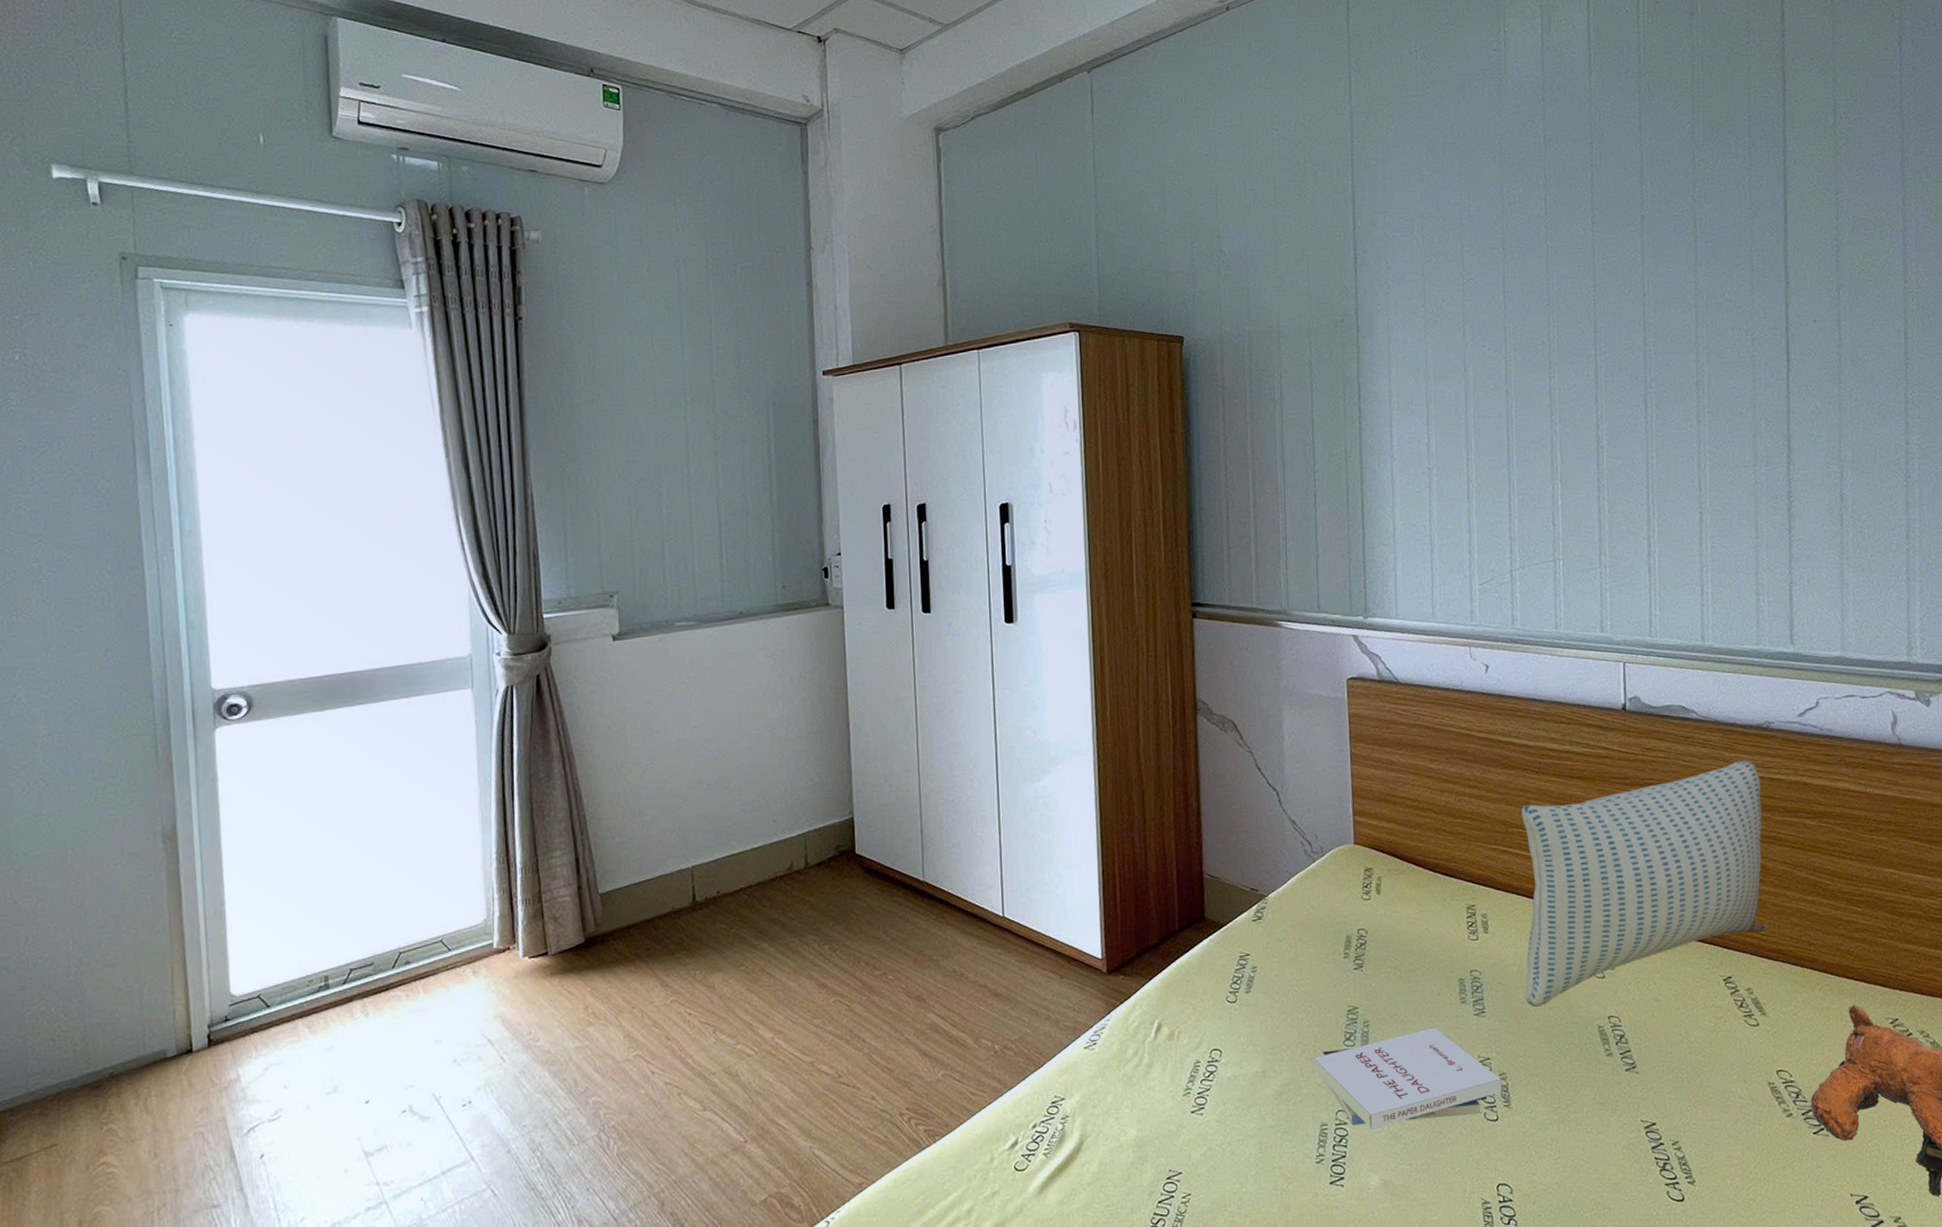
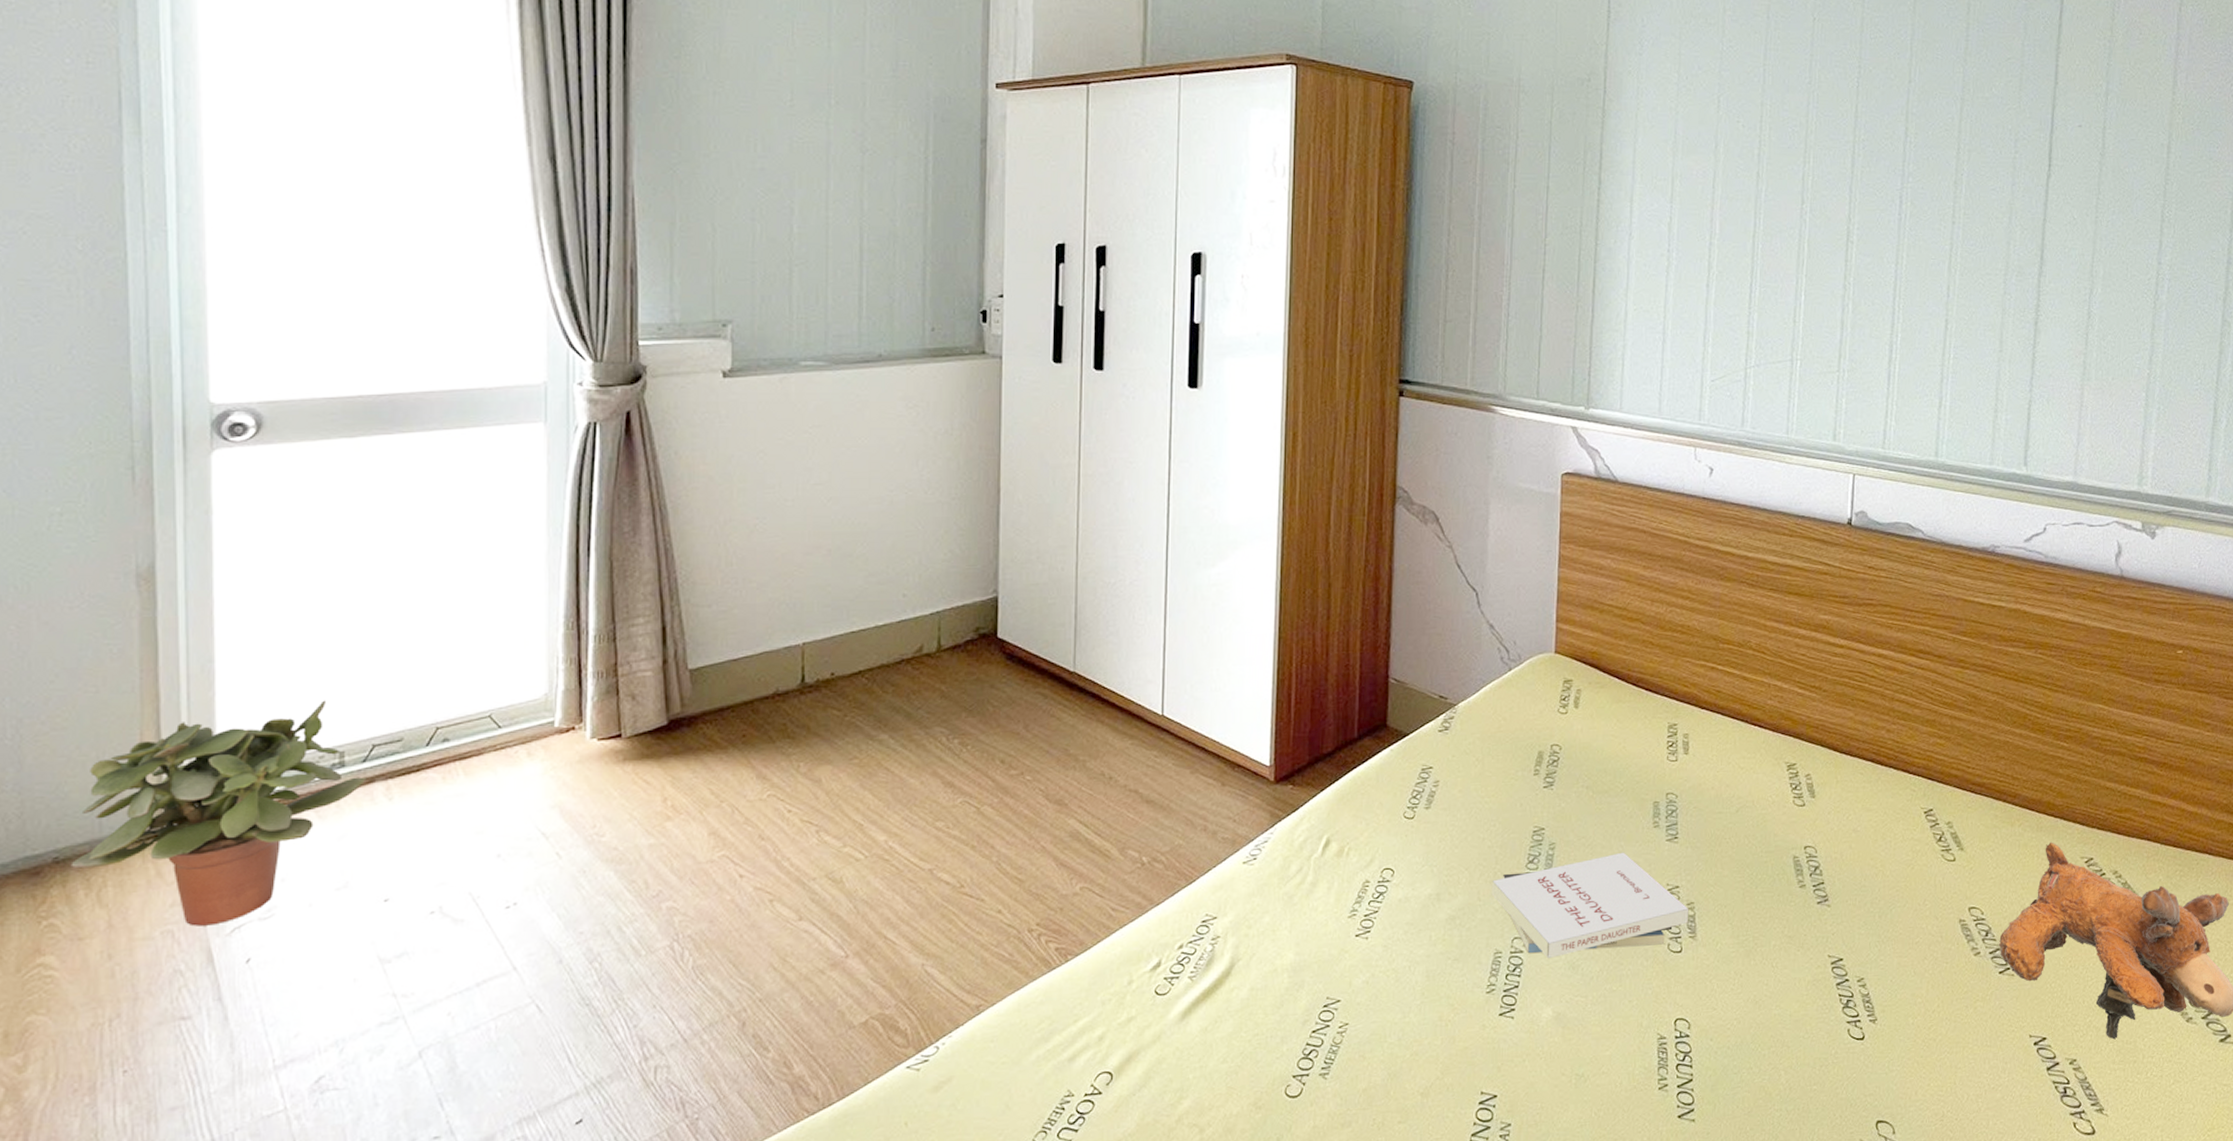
potted plant: none [123,933,347,1128] -> present [70,700,367,926]
pillow: present [1521,758,1770,1007] -> none [1721,582,1982,834]

